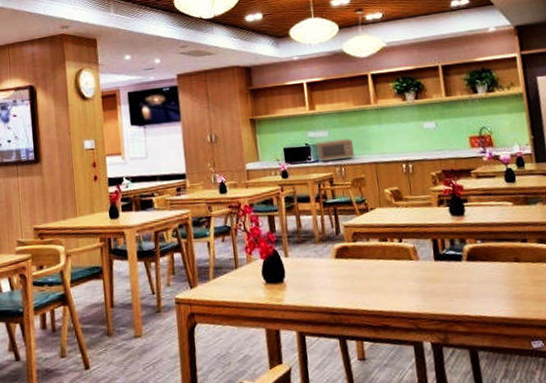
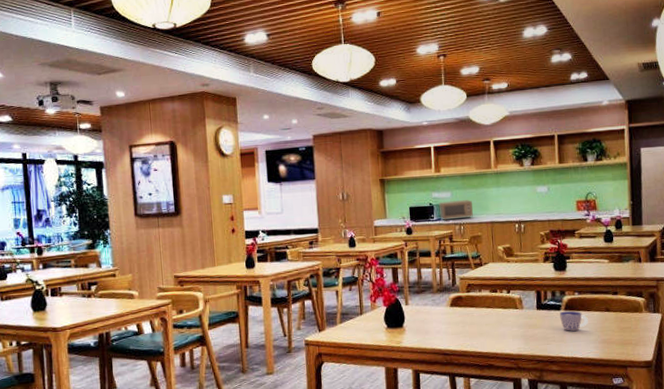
cup: none [461,261,496,286] -> present [560,311,588,331]

